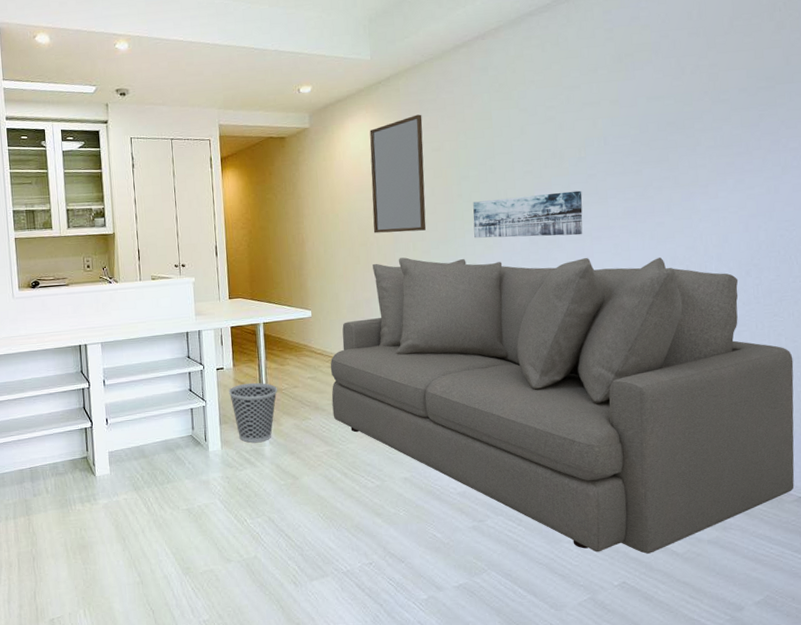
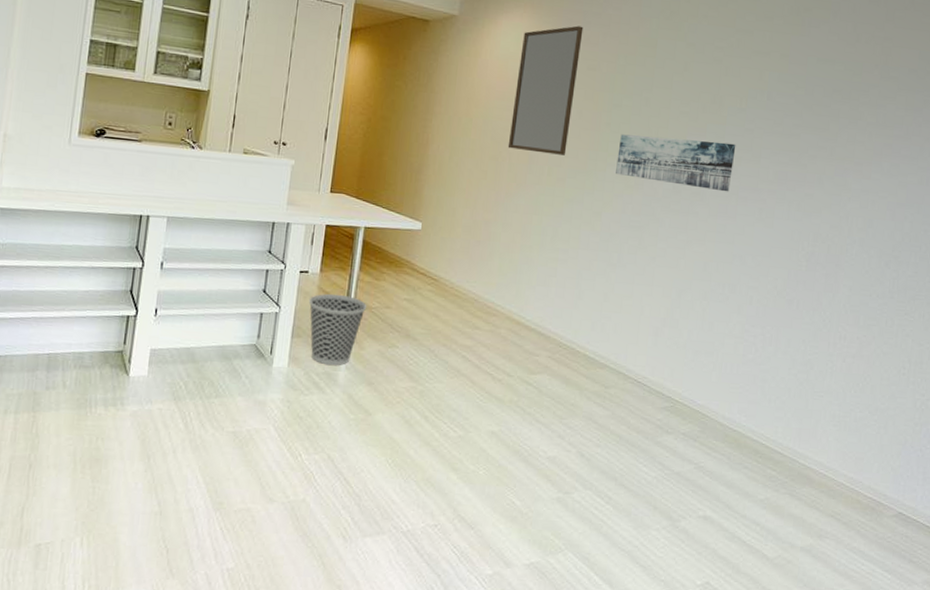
sofa: present [330,257,795,554] -> none [424,181,917,554]

